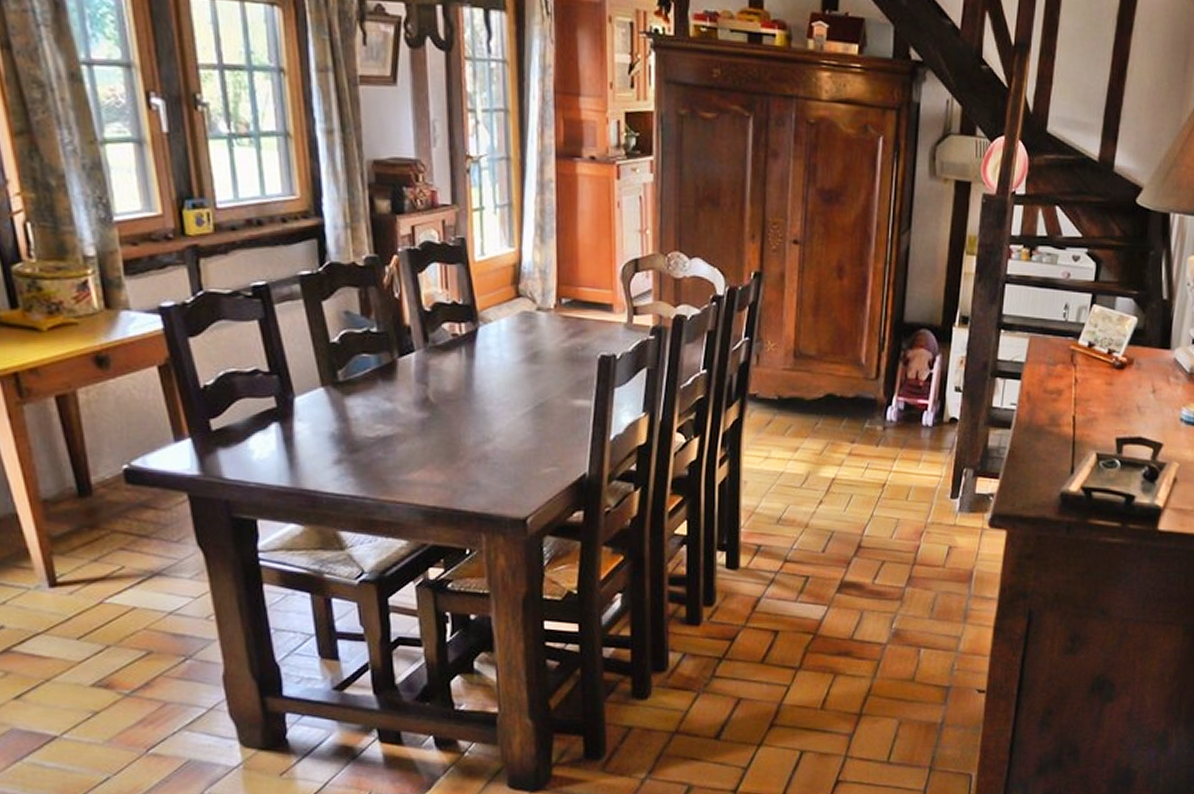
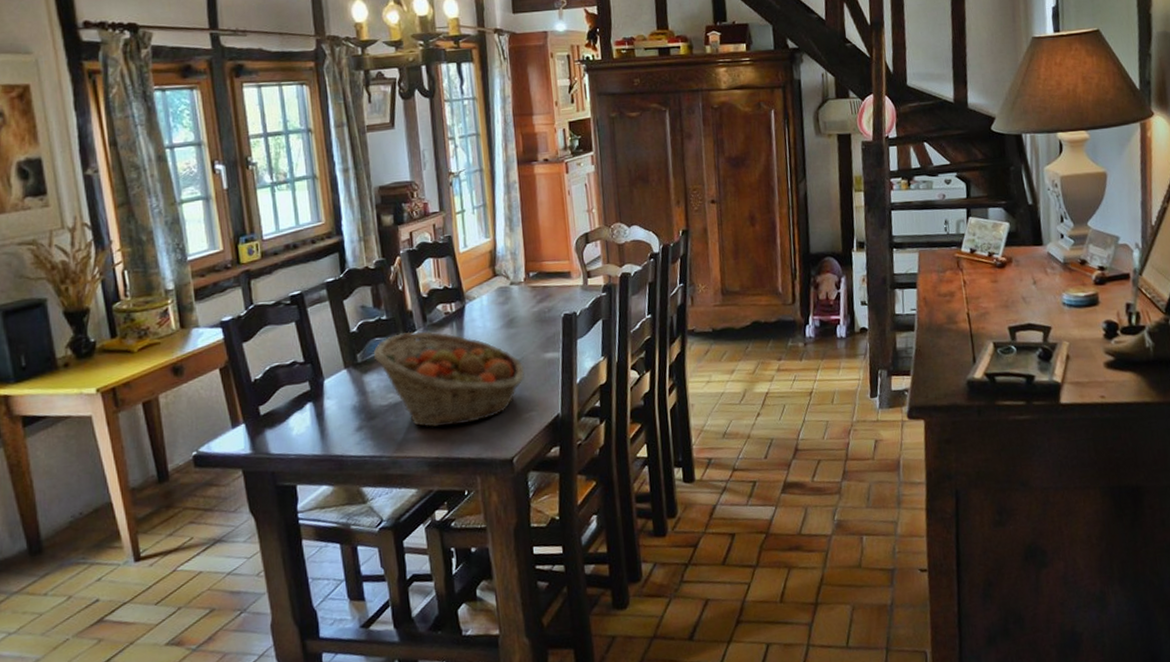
fruit basket: none [358,351,548,472] -> present [373,331,525,428]

